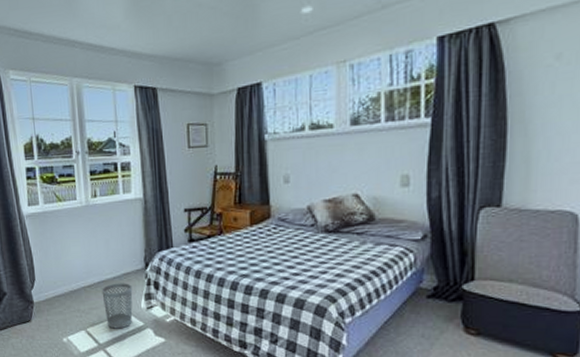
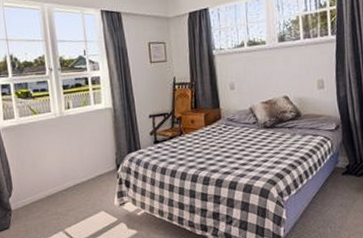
wastebasket: present [102,283,133,329] -> none [77,184,107,227]

